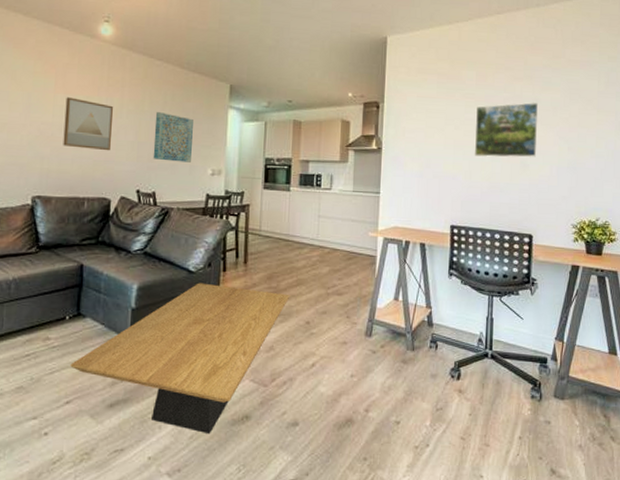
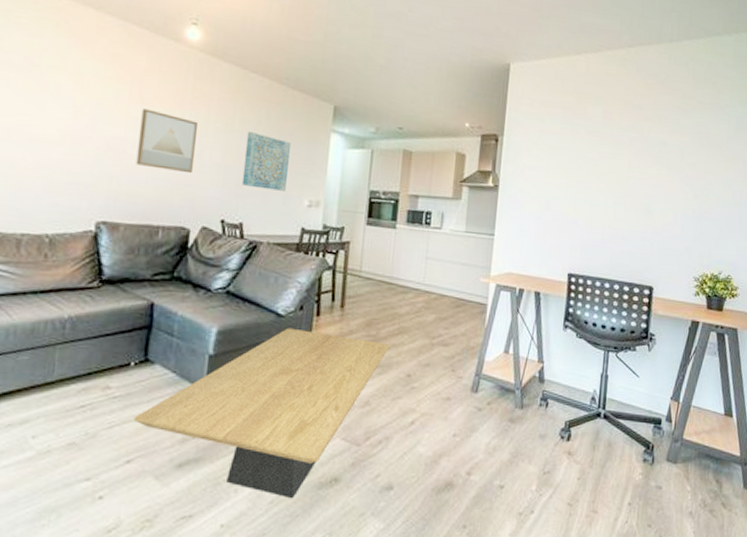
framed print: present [474,103,539,158] -> none [596,145,666,204]

